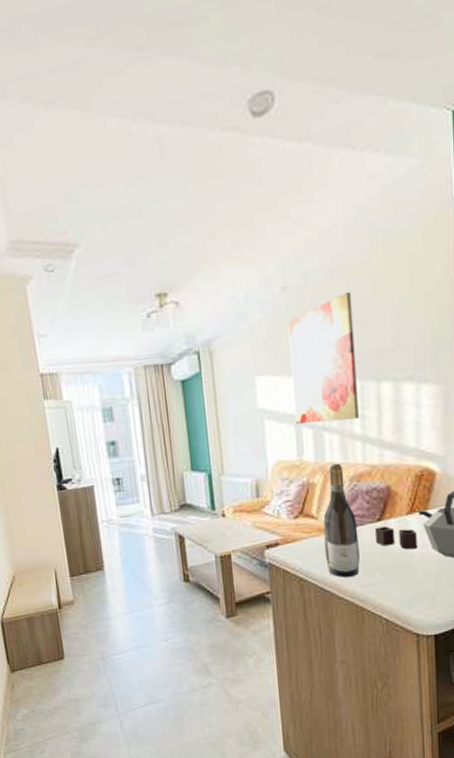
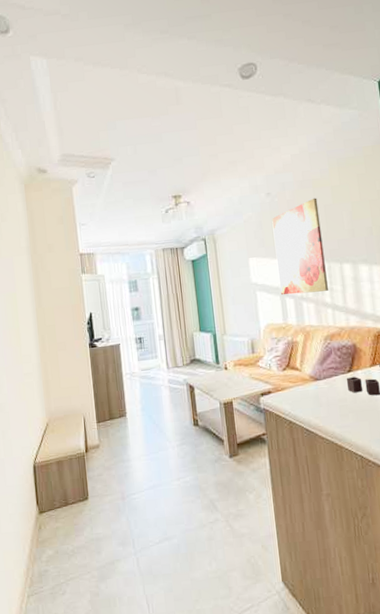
wine bottle: present [323,463,360,577] -> none [305,325,337,420]

